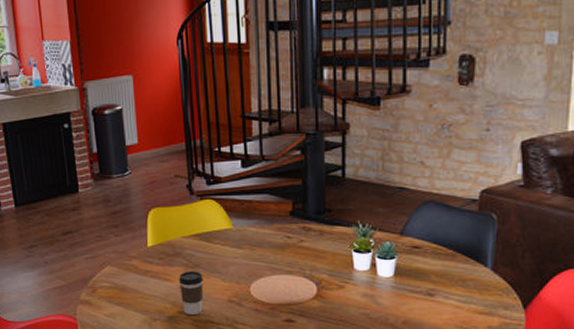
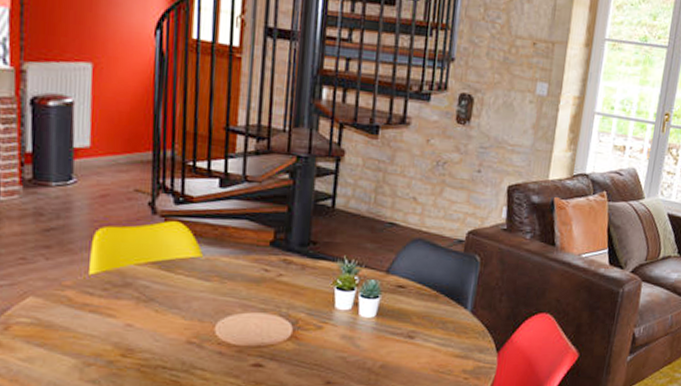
coffee cup: present [178,271,204,316] -> none [125,305,158,360]

